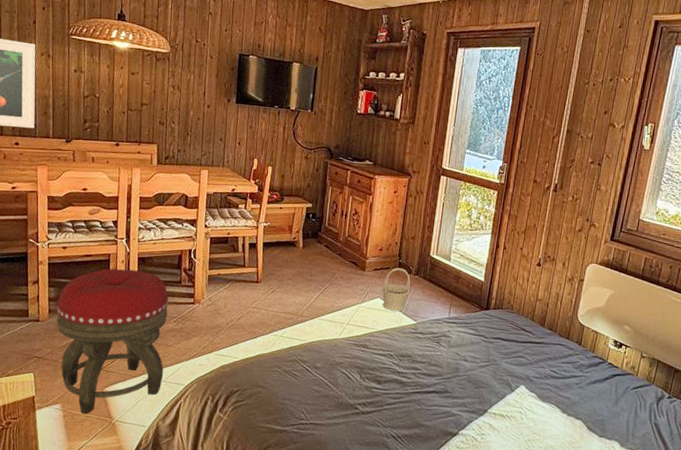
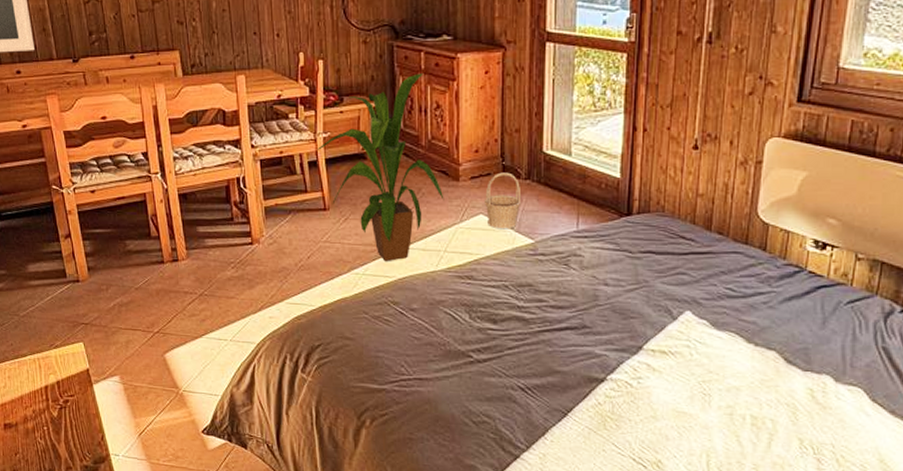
footstool: present [56,268,169,415] -> none [95,210,229,386]
house plant: none [257,186,352,329] -> present [316,73,444,262]

